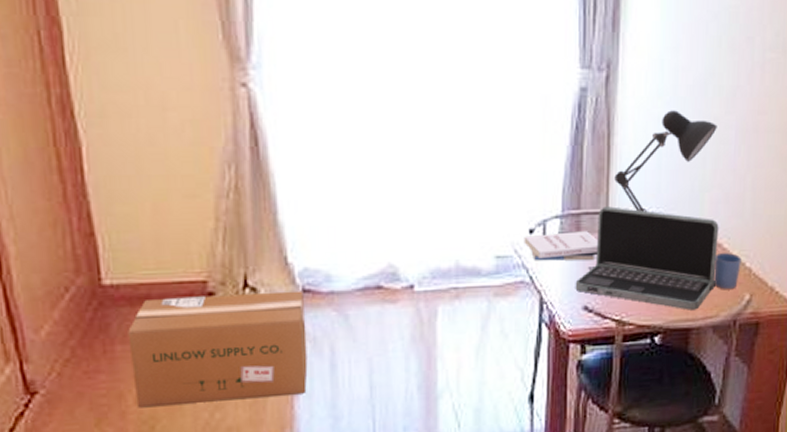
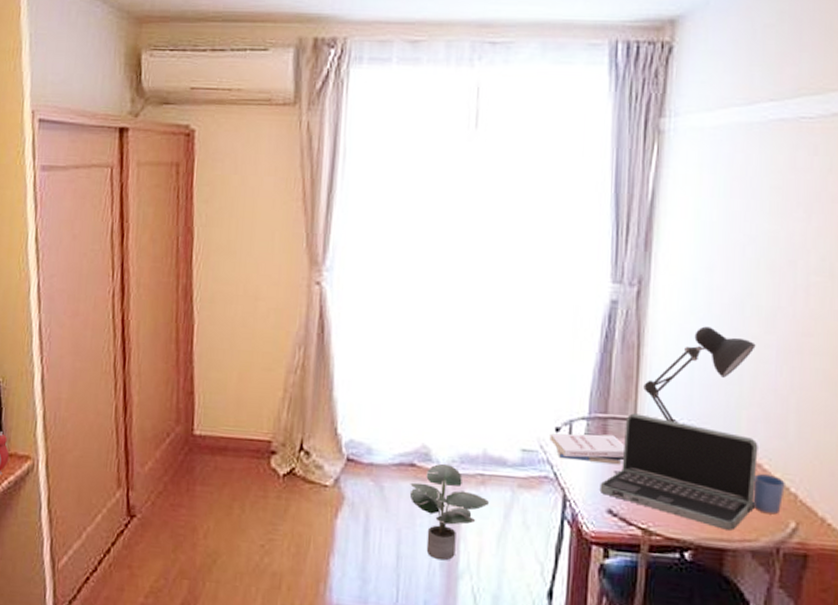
box: present [128,290,308,408] -> none [205,451,347,553]
potted plant: none [378,281,465,383] -> present [409,463,489,561]

